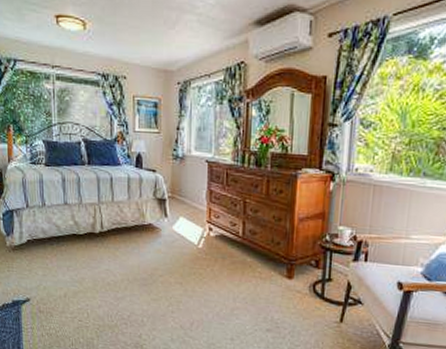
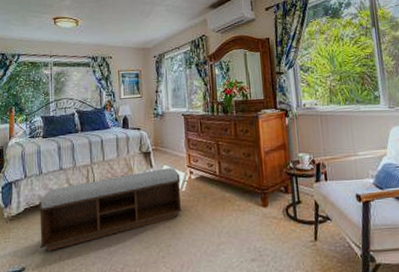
bench: none [41,219,197,287] -> present [38,168,182,251]

